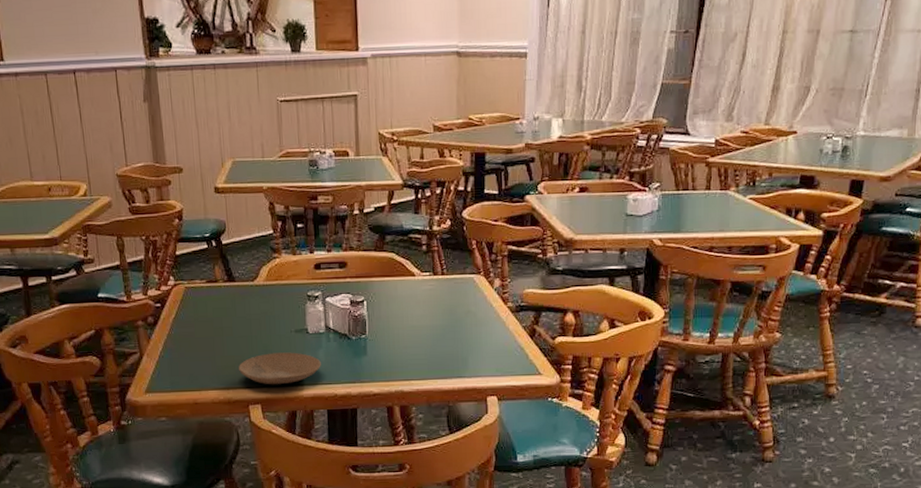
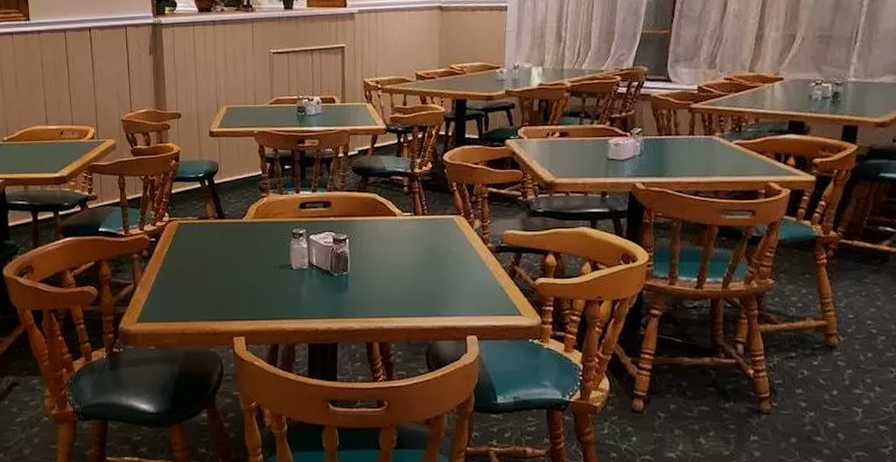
plate: present [239,352,321,385] -> none [225,287,304,318]

